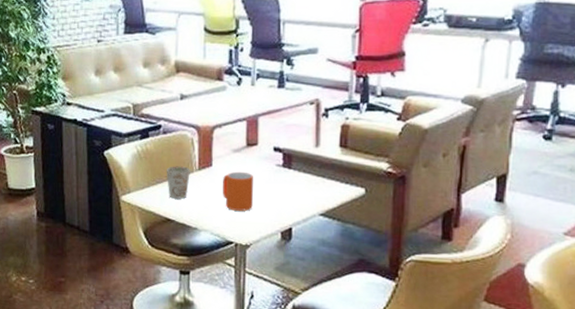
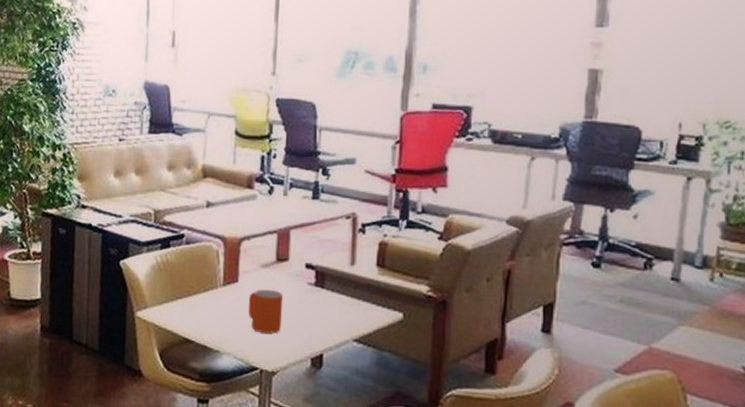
mug: present [166,166,190,199] -> none [187,280,214,318]

